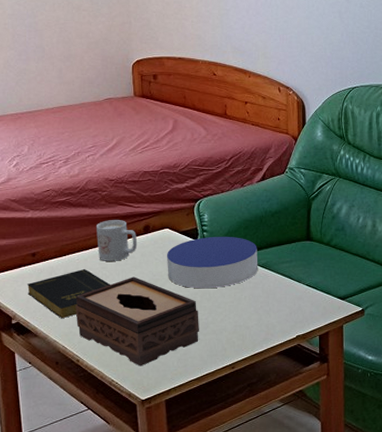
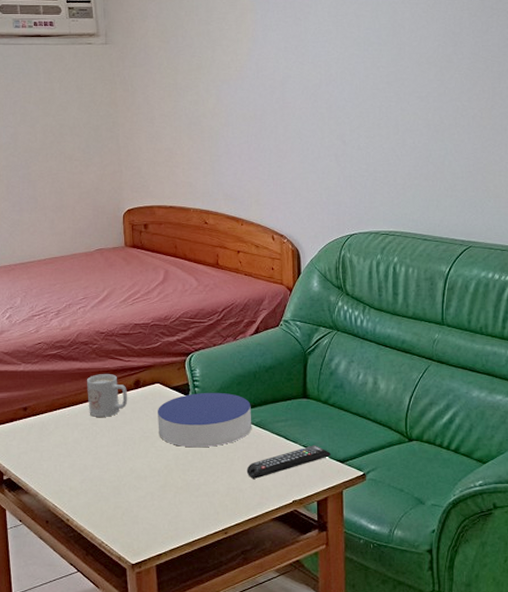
book: present [26,268,111,319] -> none [18,424,101,476]
tissue box: present [75,277,199,366] -> none [65,433,191,528]
remote control: none [253,284,332,316] -> present [246,445,331,479]

